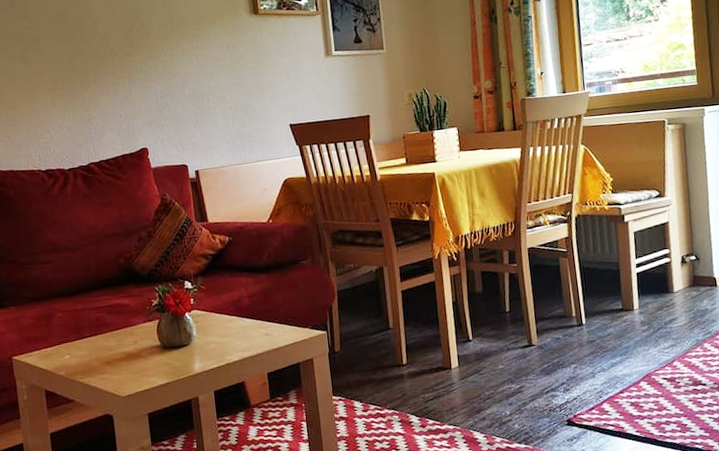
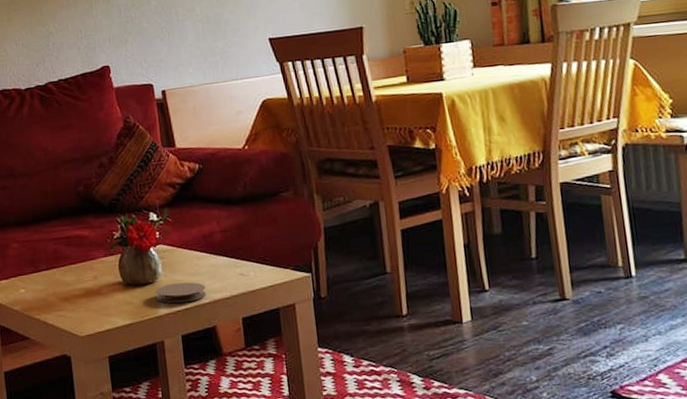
coaster: none [190,343,236,363] -> present [155,282,207,303]

